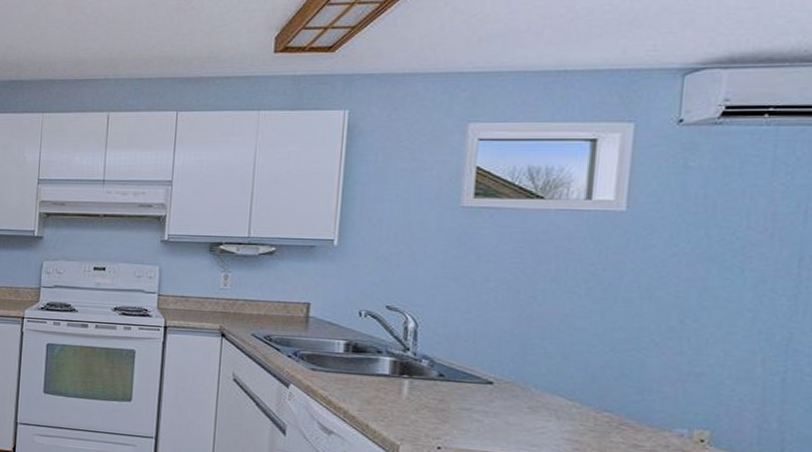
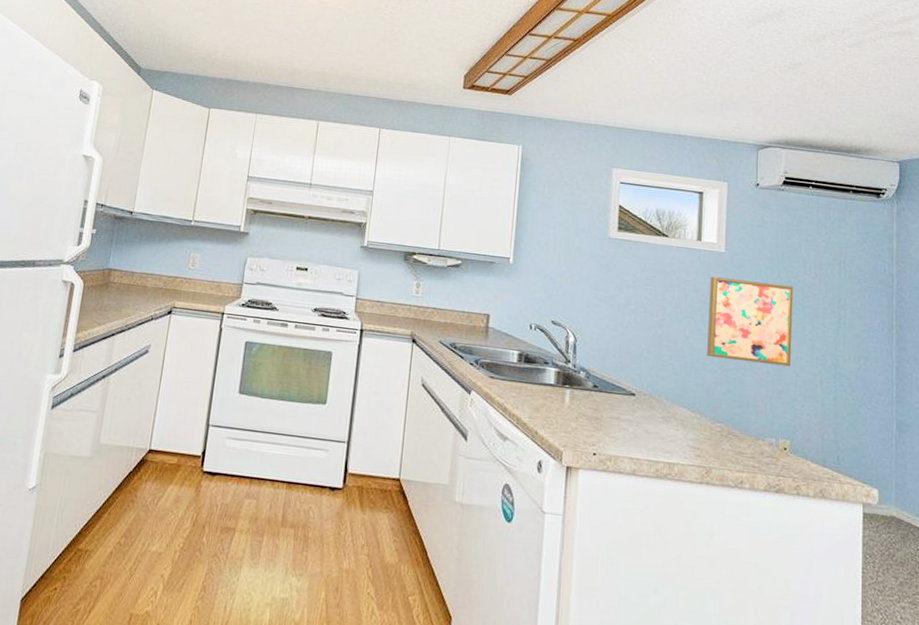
wall art: none [594,241,729,345] -> present [707,276,793,367]

